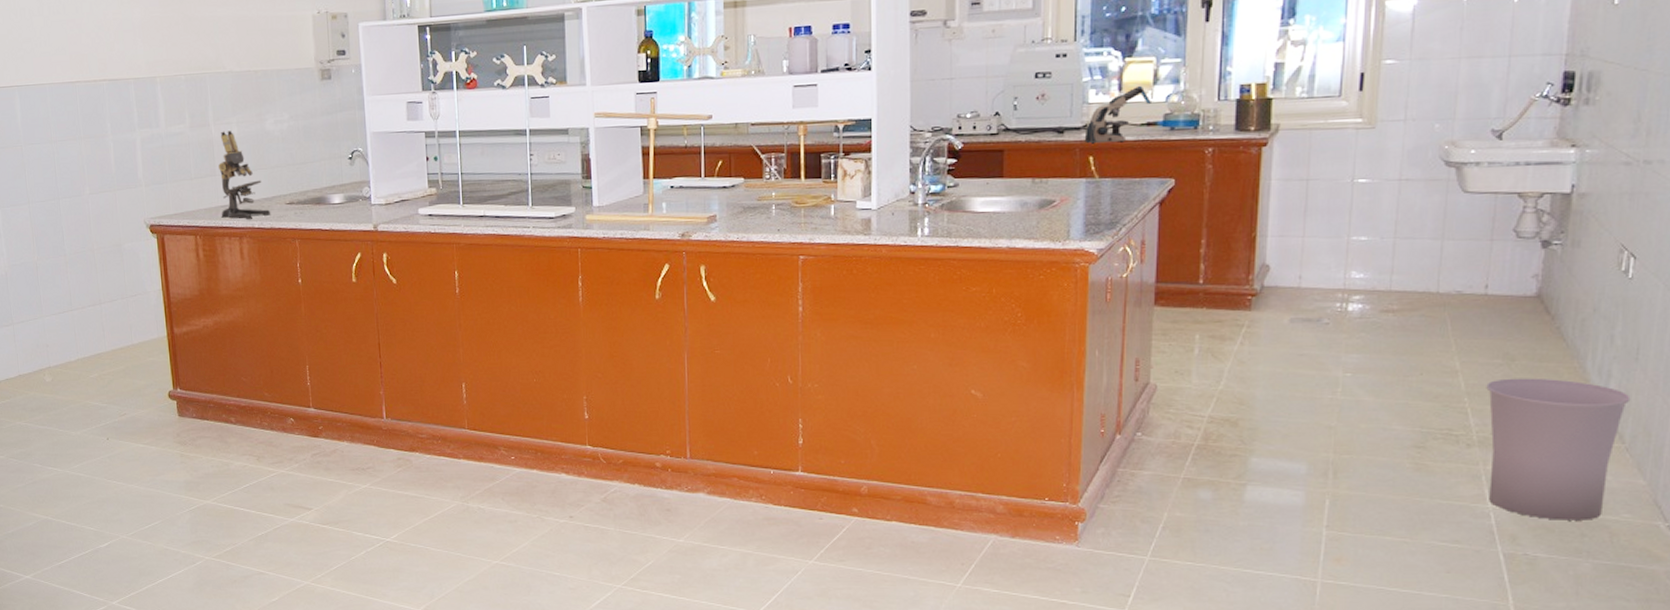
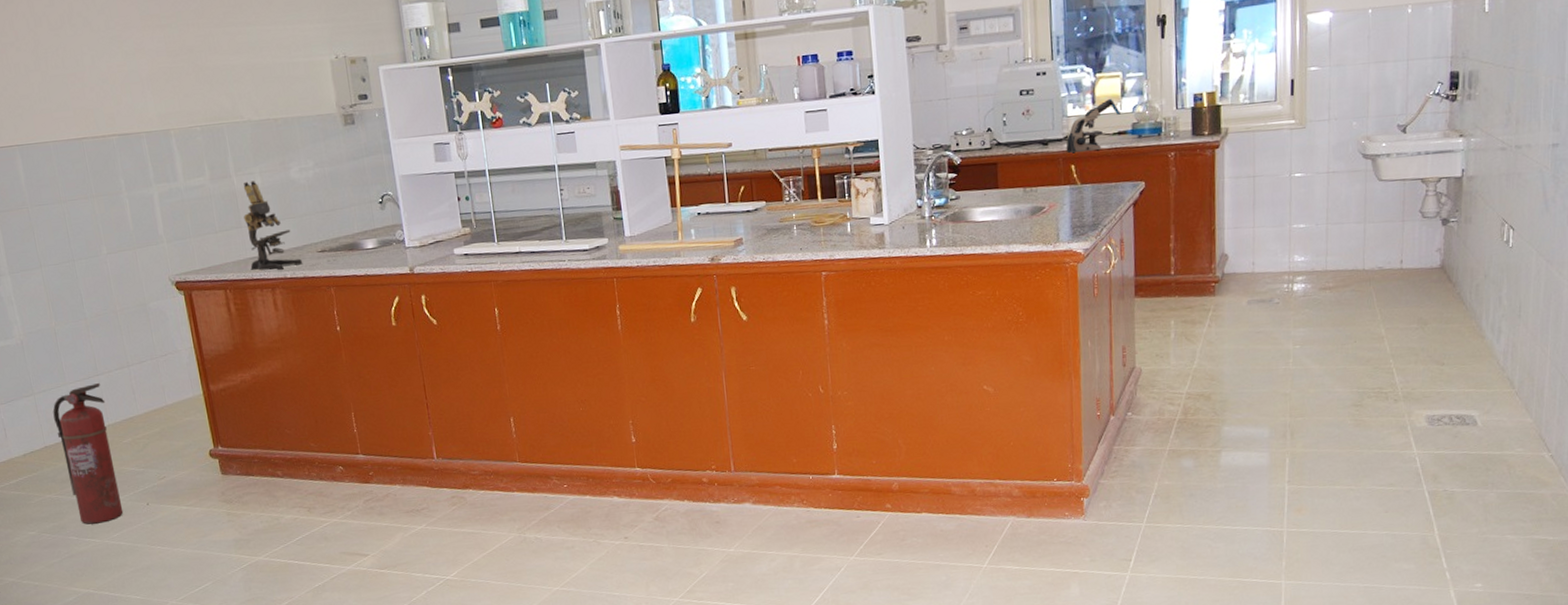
fire extinguisher: none [29,318,85,453] -> present [53,383,124,525]
waste bin: present [1486,378,1631,520] -> none [1406,337,1517,459]

